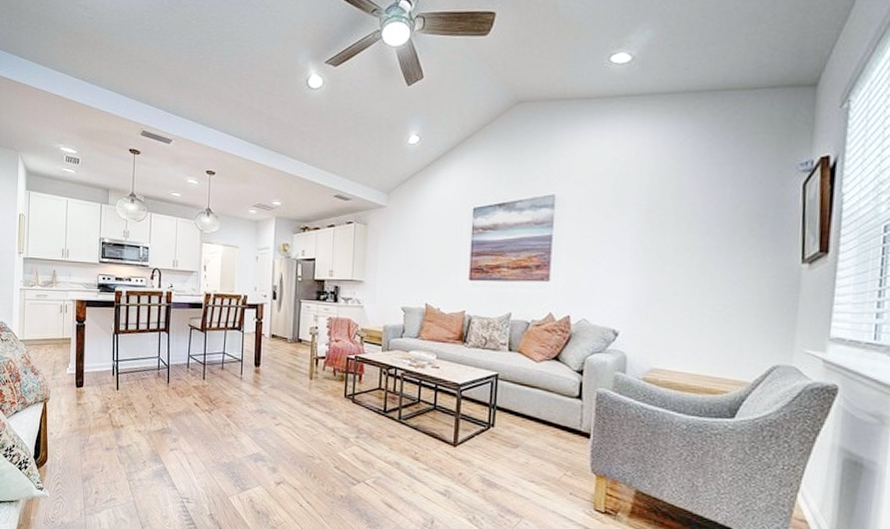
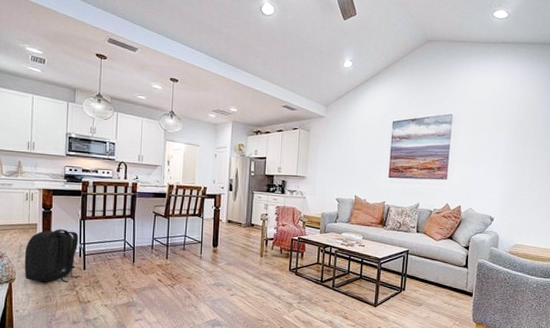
backpack: none [58,344,114,403] -> present [24,229,81,282]

